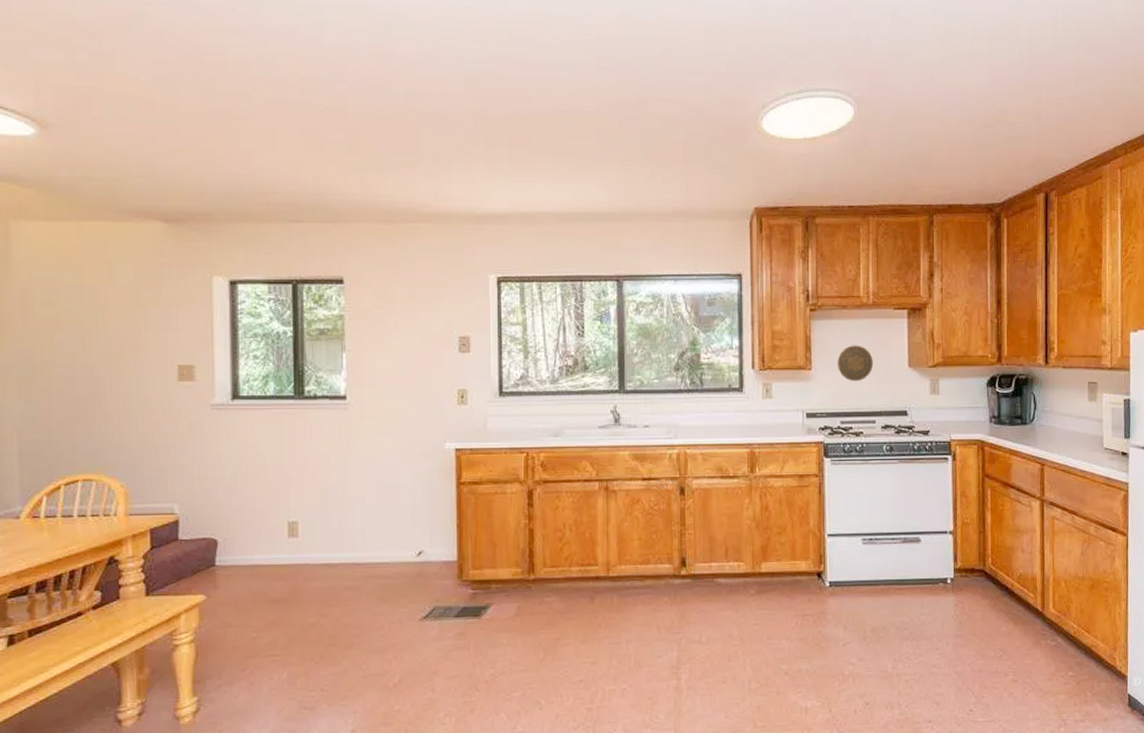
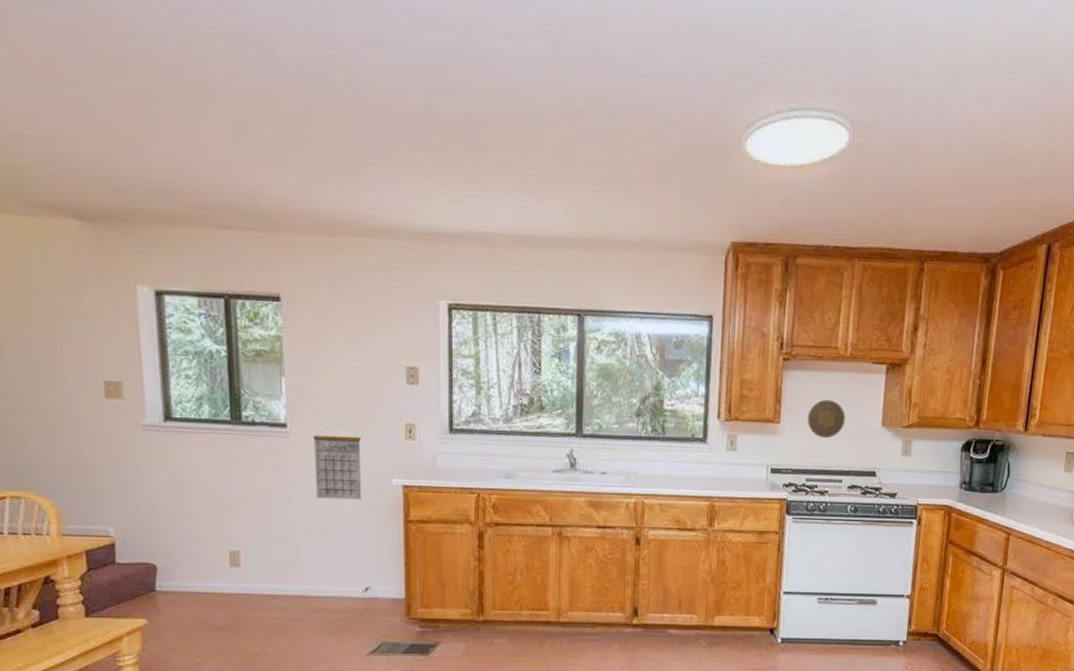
calendar: none [371,395,416,466] -> present [314,425,362,500]

